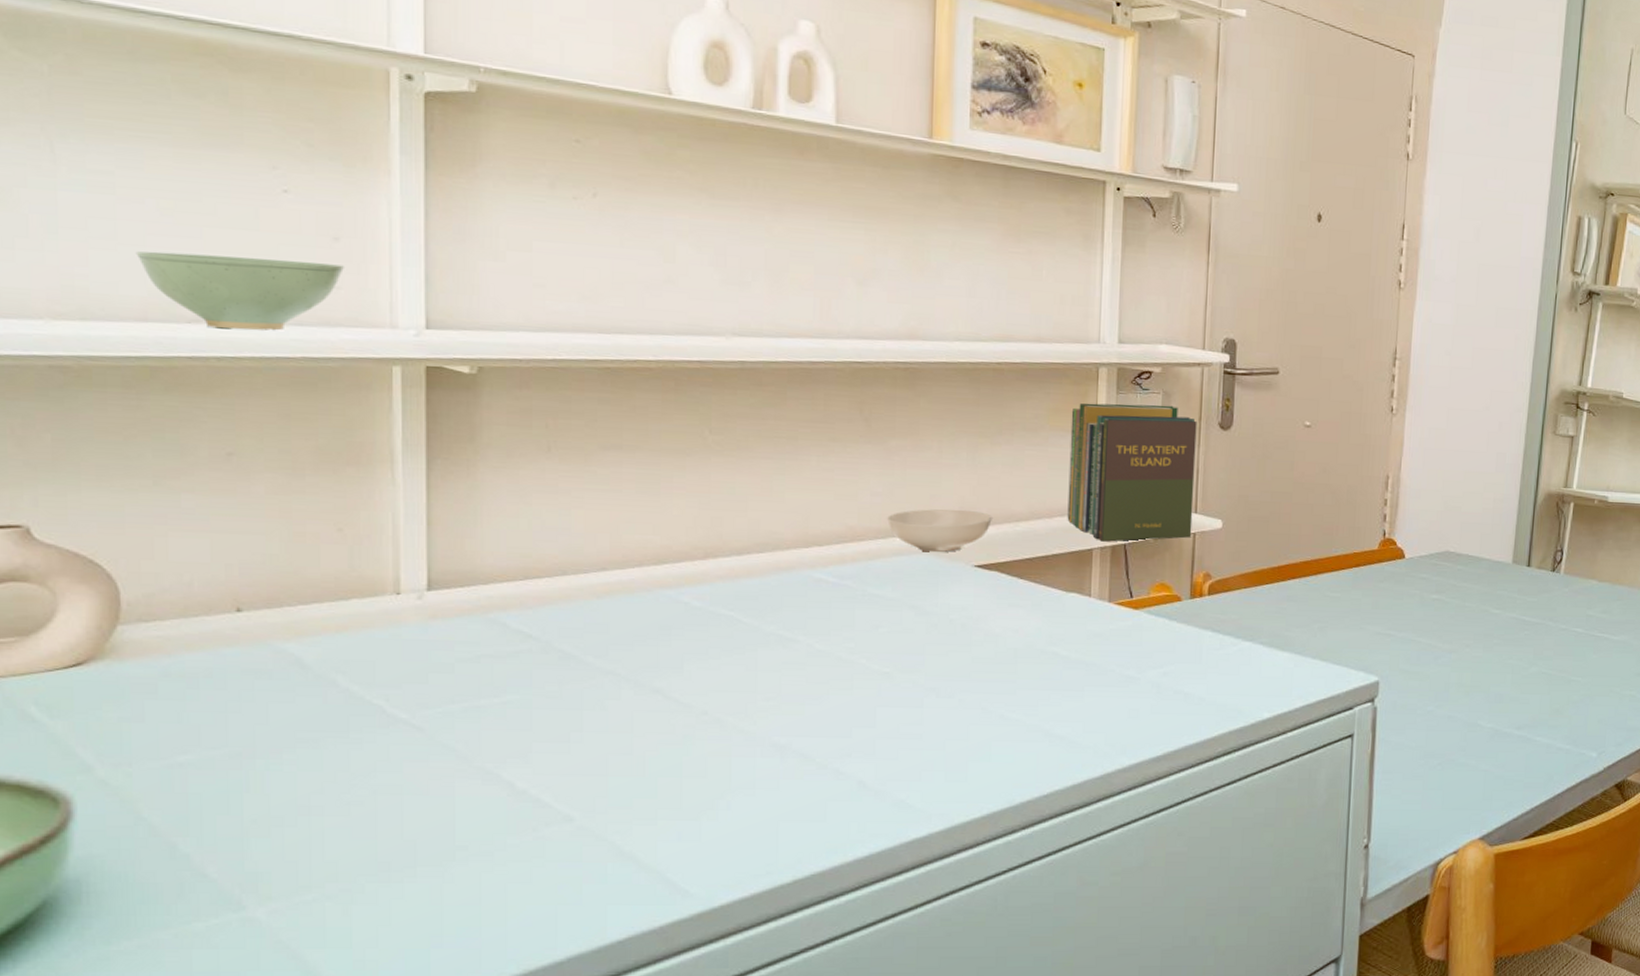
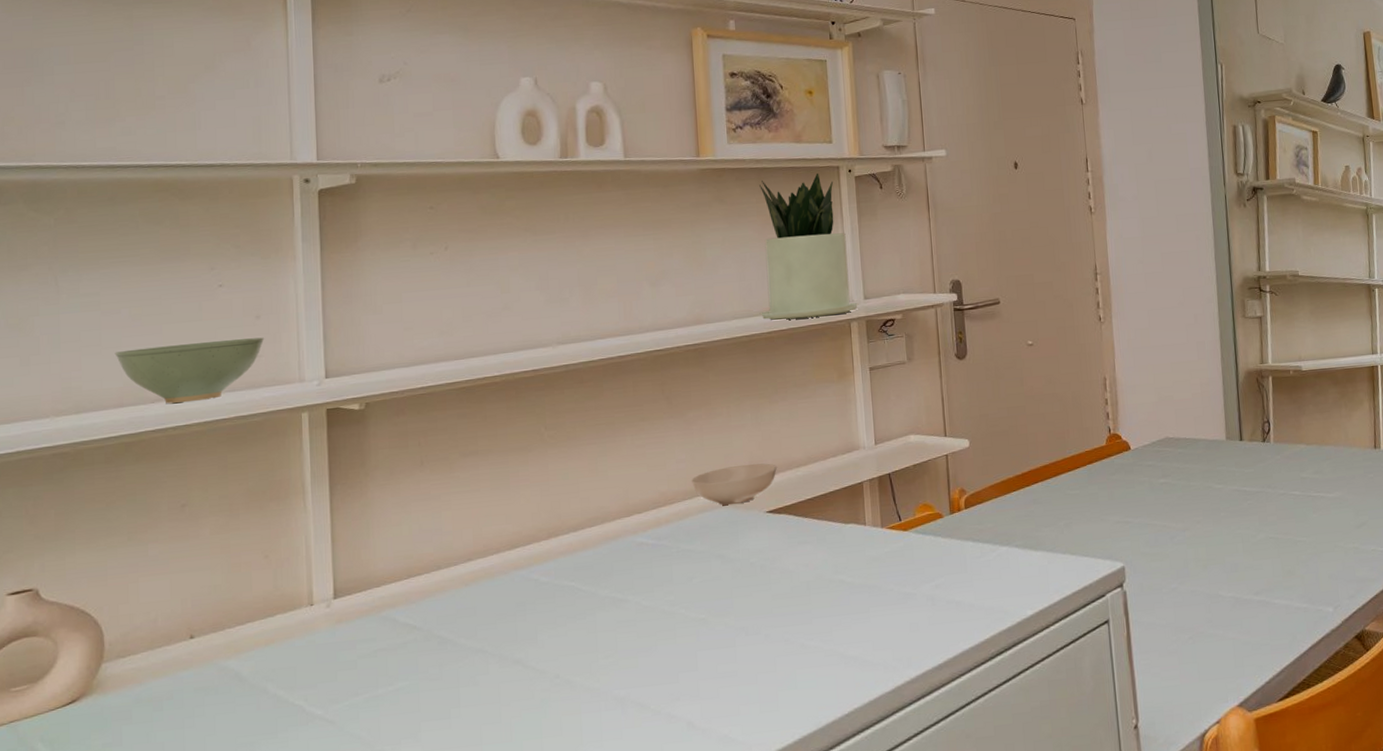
planter: none [989,182,1111,356] -> present [759,173,859,321]
books: present [1067,403,1197,542] -> none [832,345,945,474]

